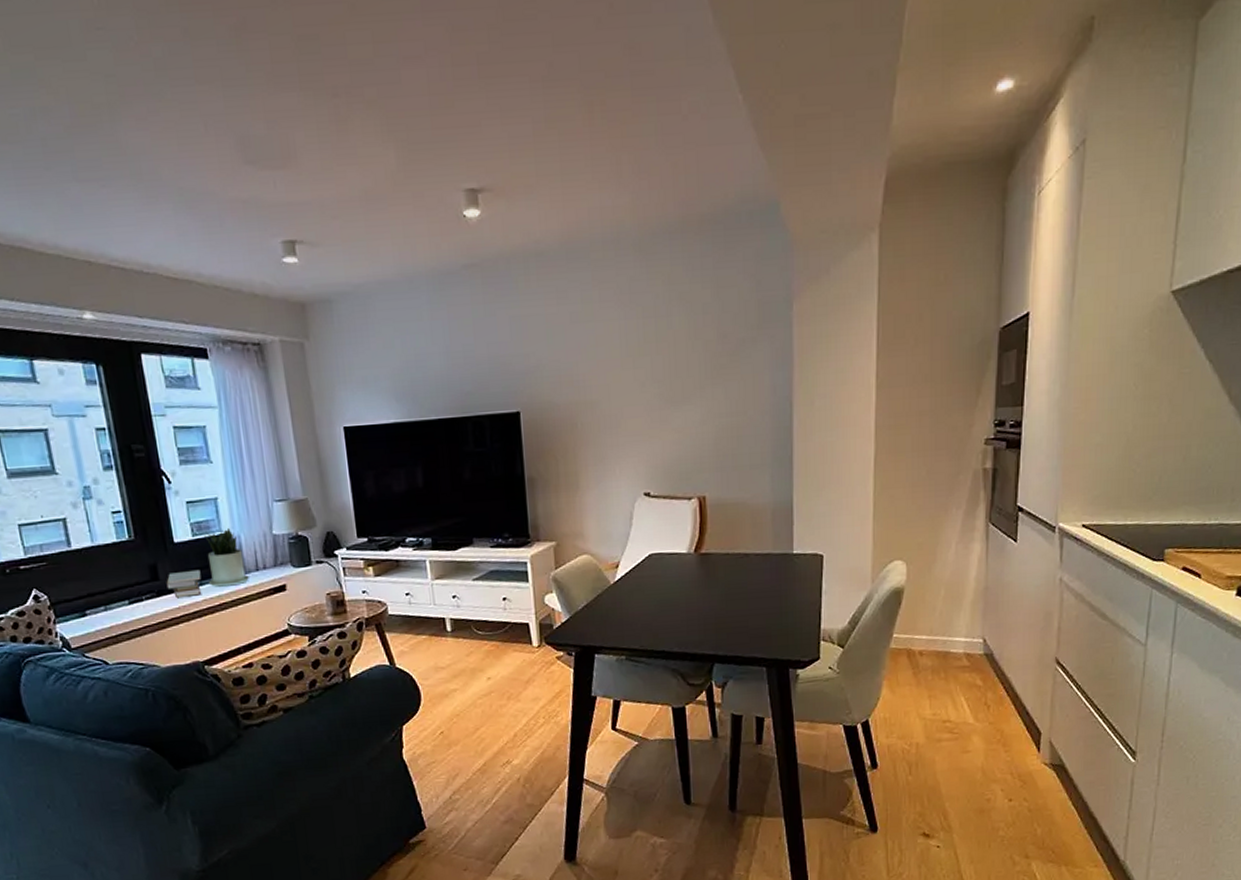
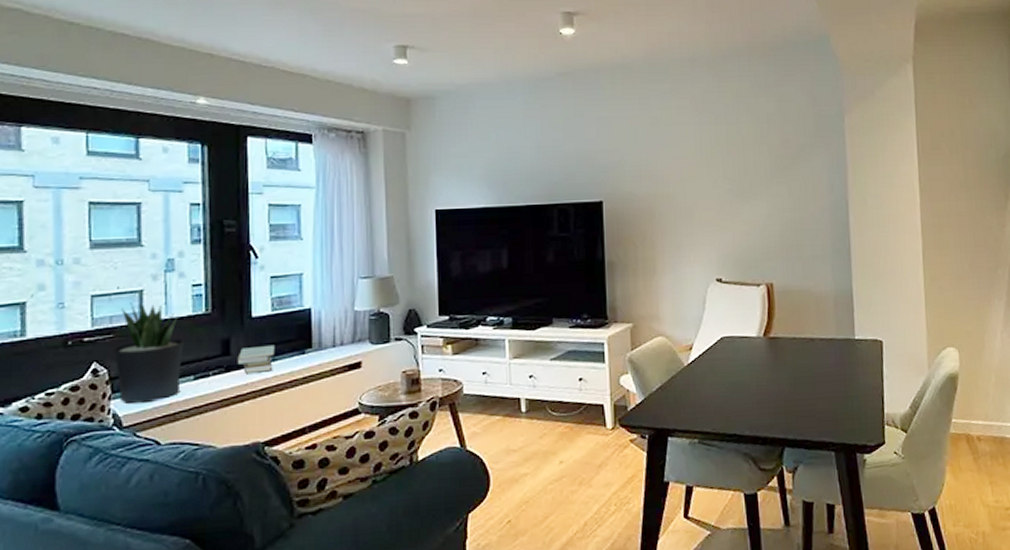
planter: none [49,531,117,627] -> present [114,302,183,403]
planter: present [204,527,249,587] -> none [281,303,324,363]

